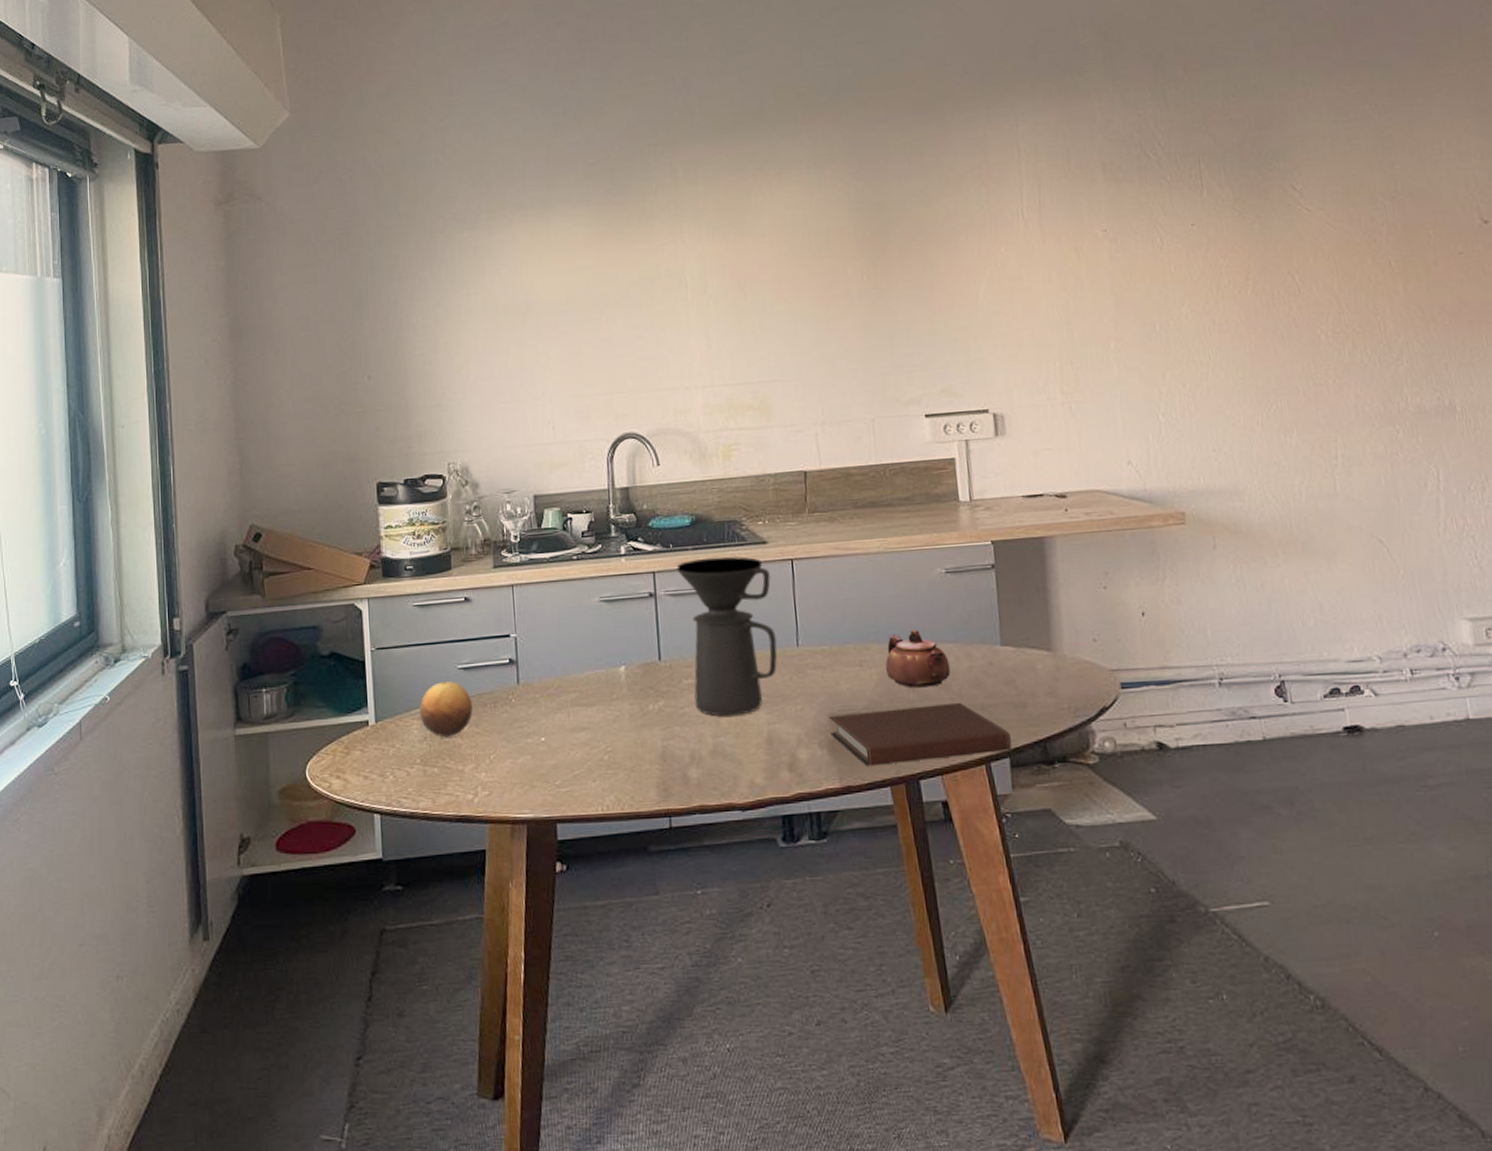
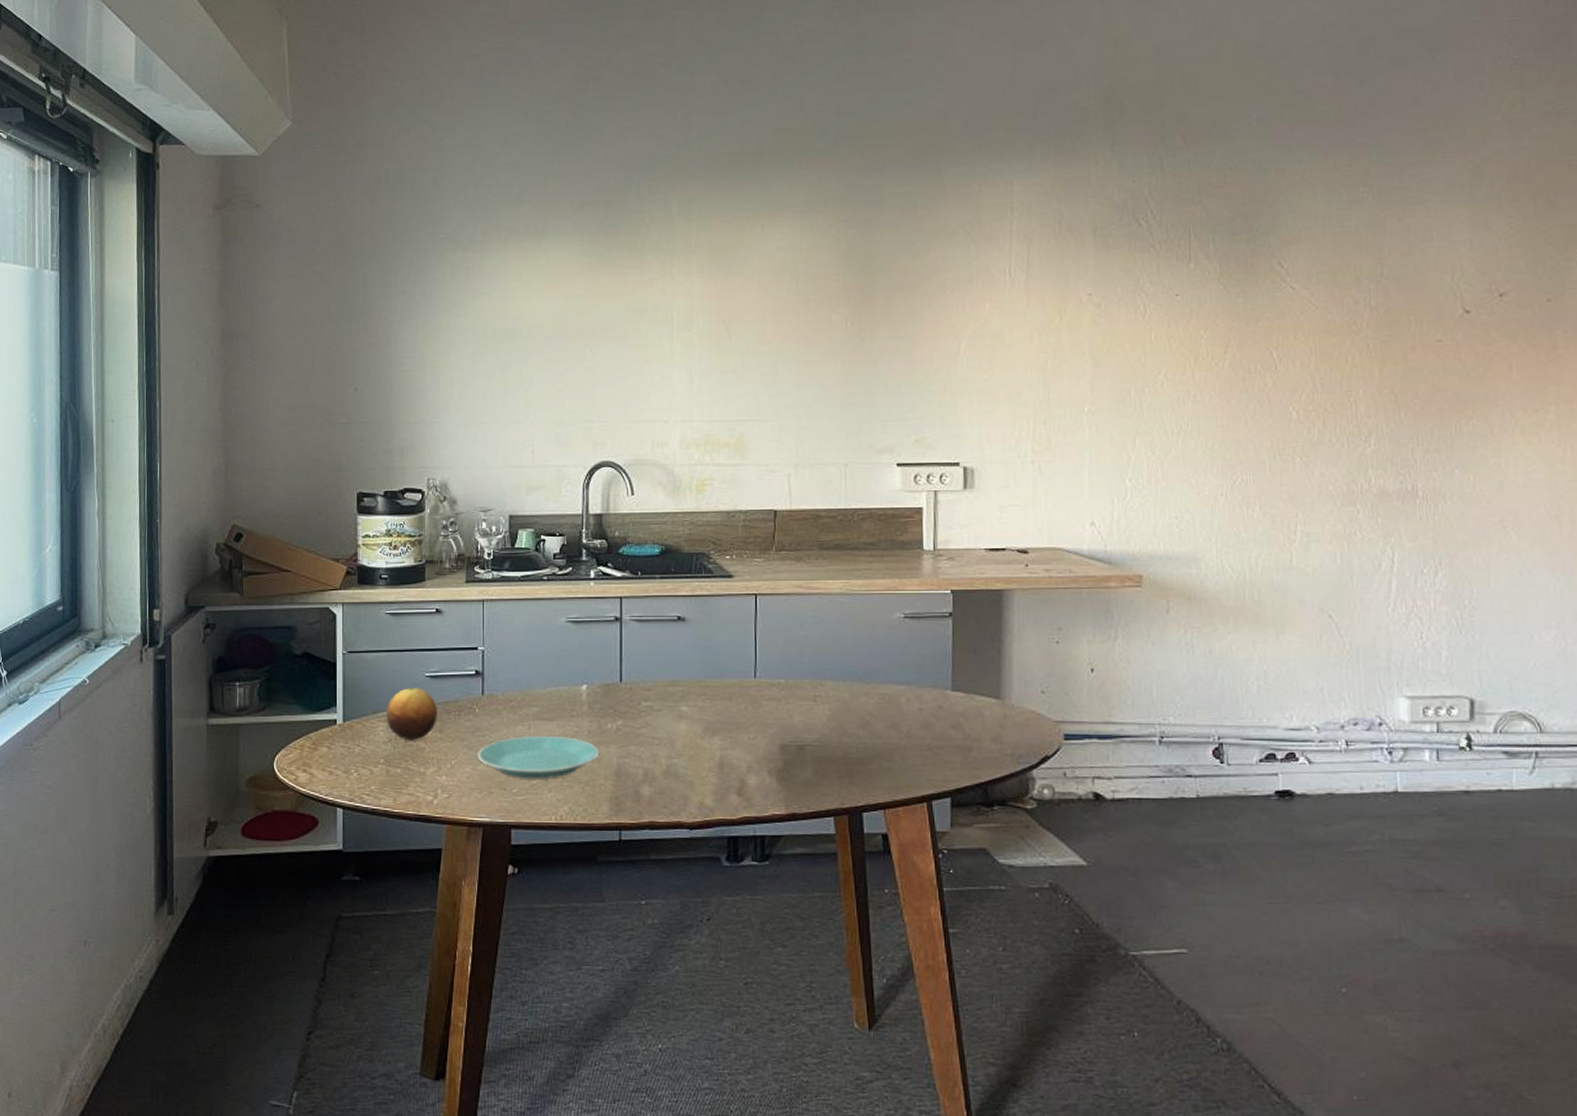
plate: none [517,722,643,770] -> present [478,736,600,779]
coffee maker: present [676,556,778,716] -> none [643,587,735,739]
notebook: present [828,702,1012,766] -> none [780,741,954,796]
teapot: present [885,630,951,688] -> none [839,670,901,725]

